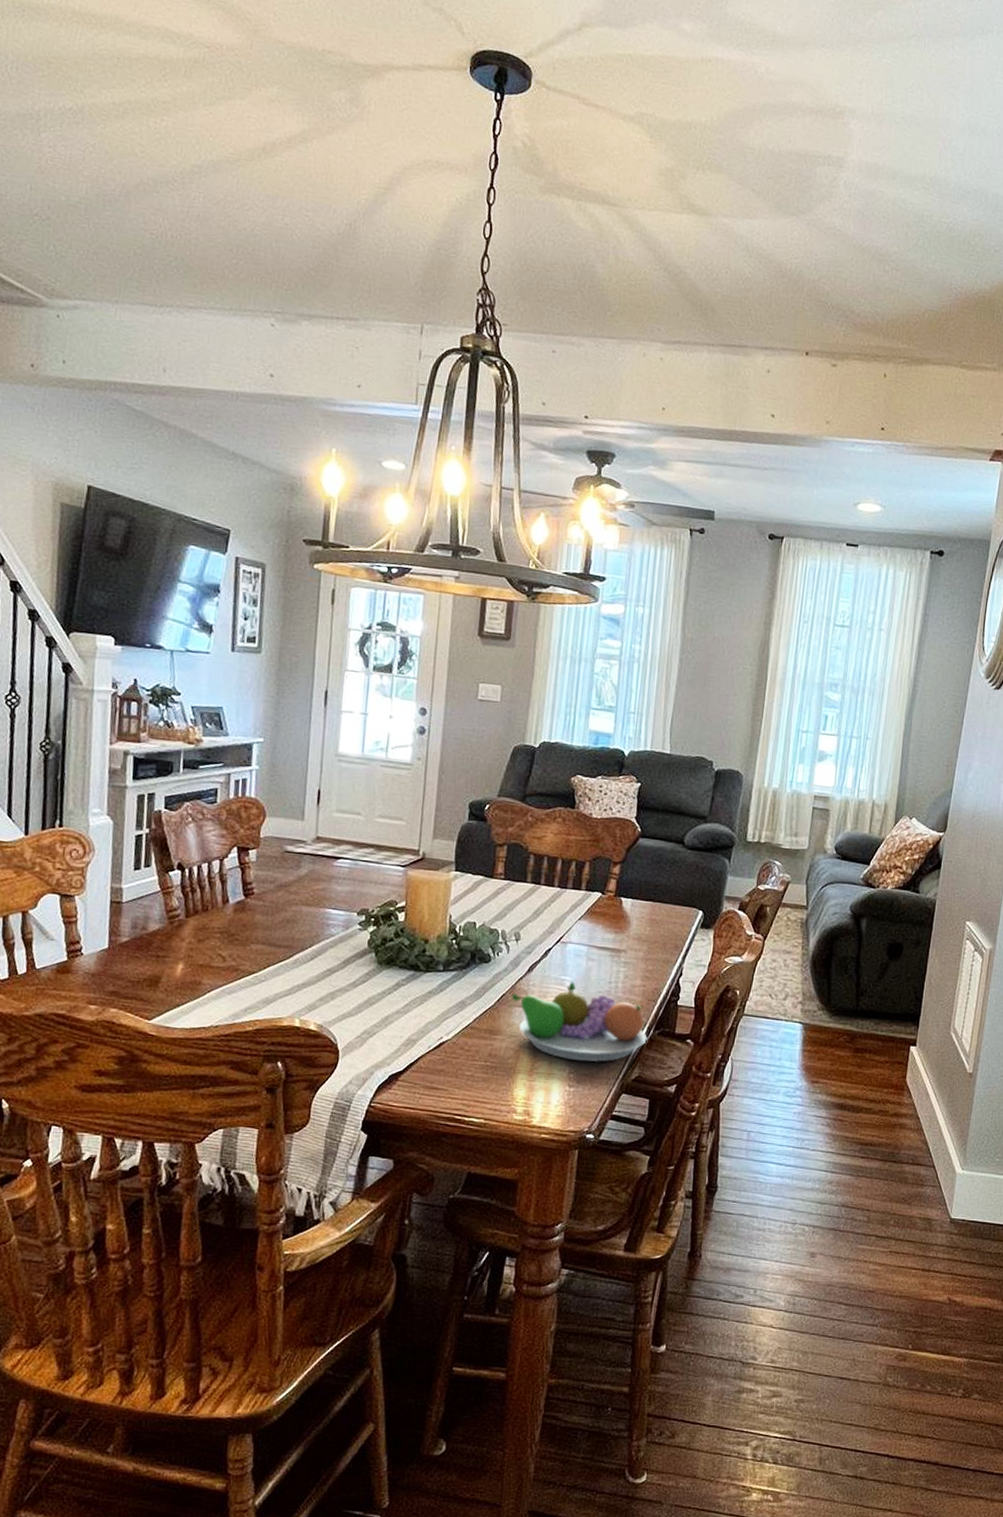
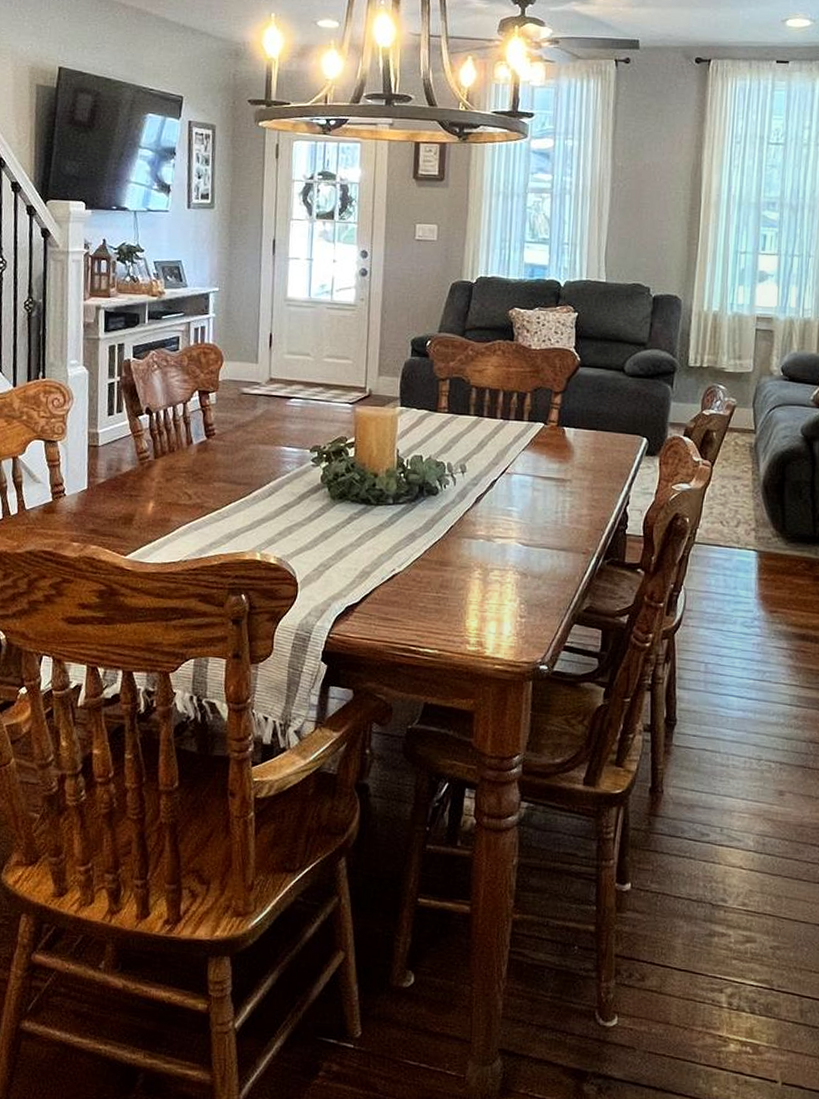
fruit bowl: present [512,981,647,1062] -> none [460,512,597,592]

